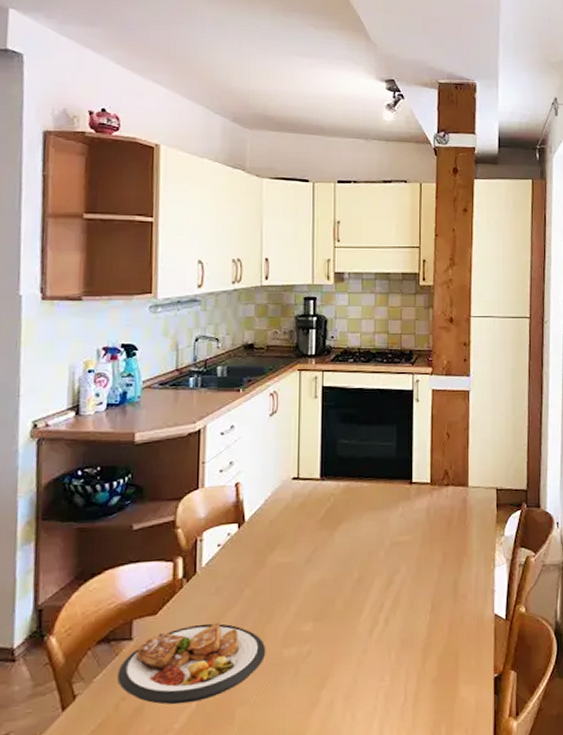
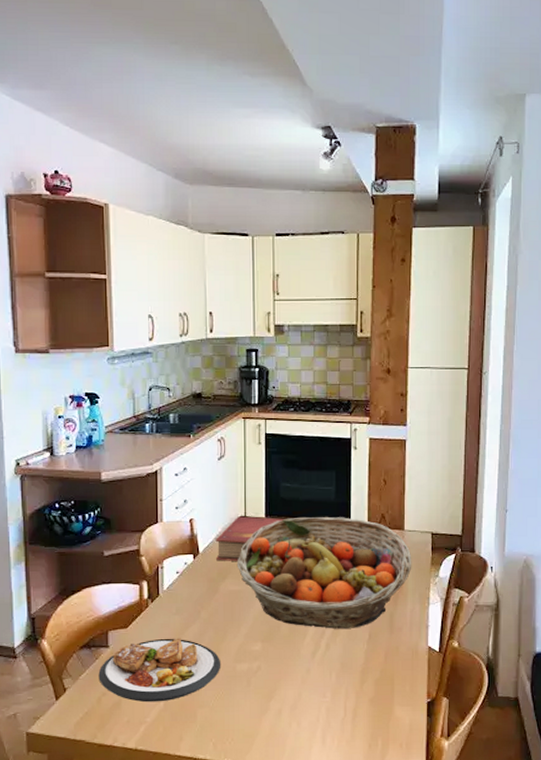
book: none [264,477,343,530] -> present [216,516,286,561]
fruit basket: none [287,474,477,601] -> present [236,516,412,629]

